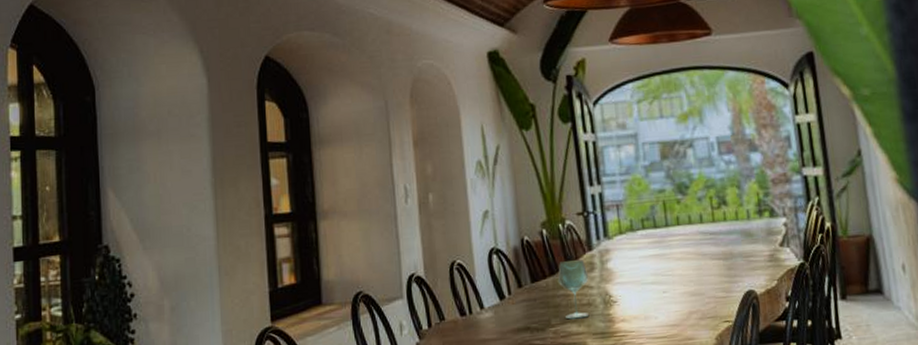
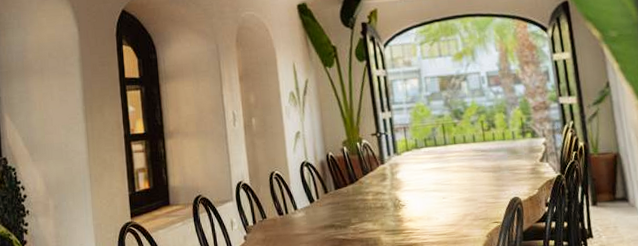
wine glass: present [557,260,590,320] -> none [356,171,383,219]

